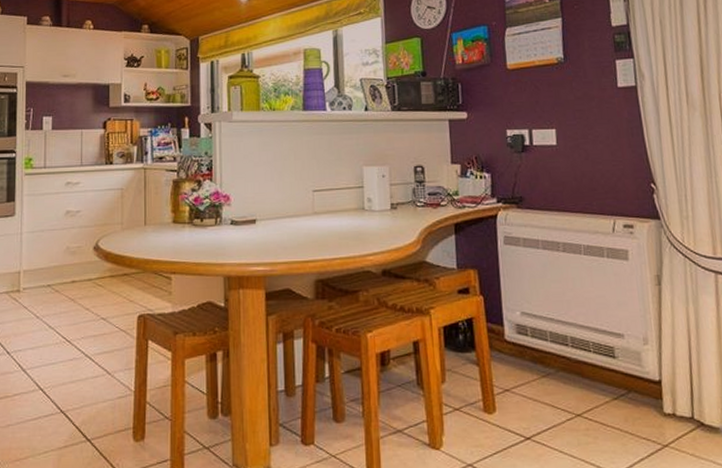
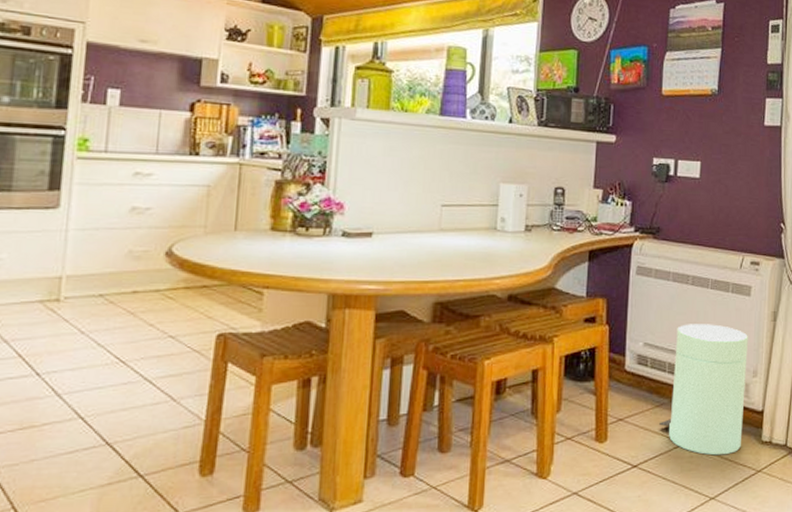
trash can: none [548,290,641,428] -> present [659,324,748,456]

